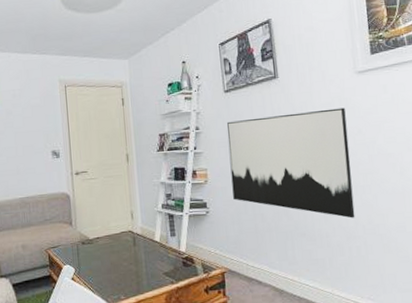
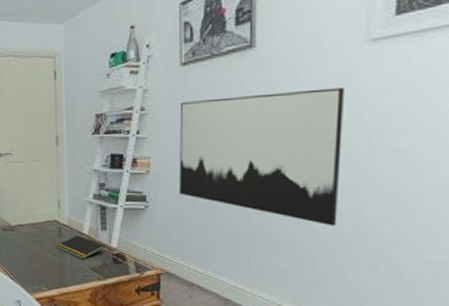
notepad: none [132,243,176,266] -> present [56,235,106,260]

